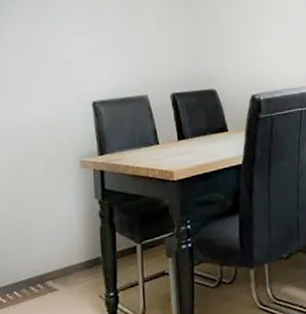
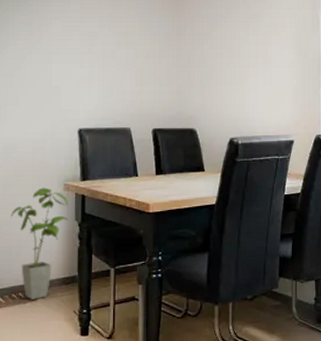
house plant: none [23,167,87,290] -> present [11,187,68,300]

